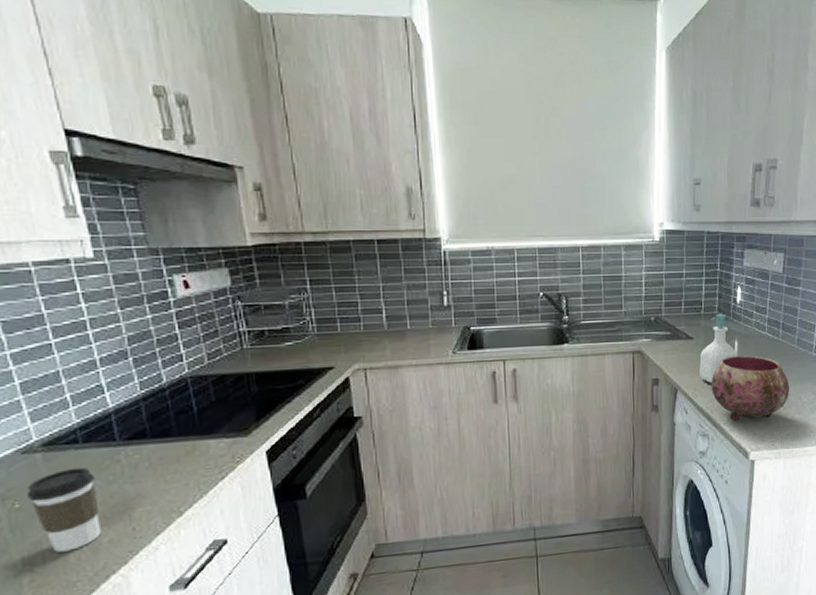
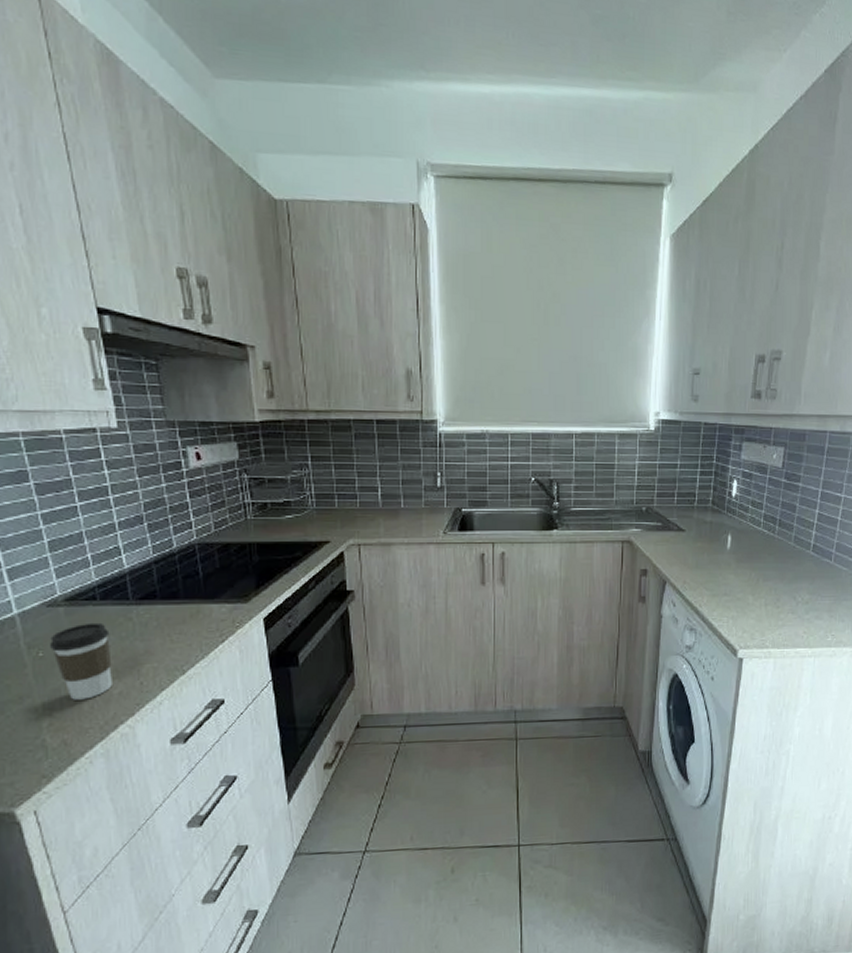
soap bottle: present [699,314,738,384] -> none [690,507,731,578]
bowl: present [711,355,790,421] -> none [701,551,784,617]

